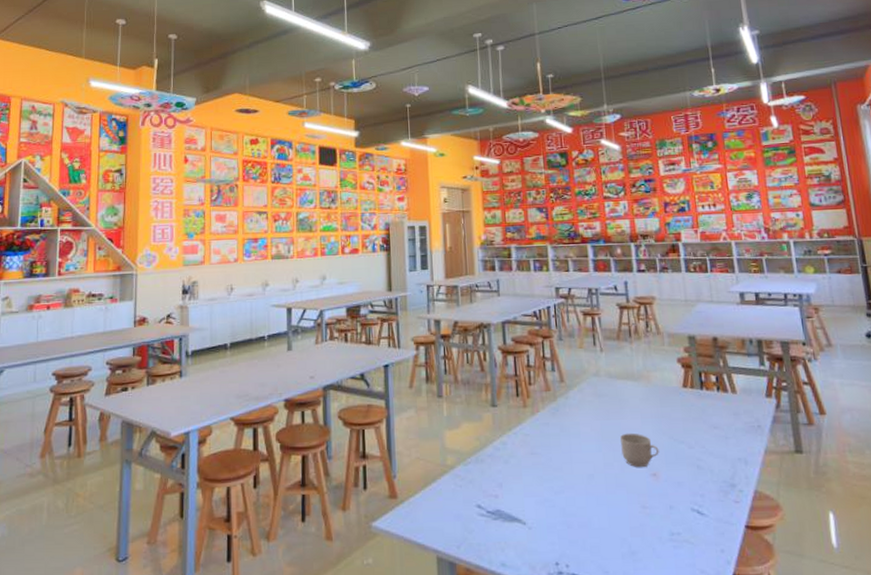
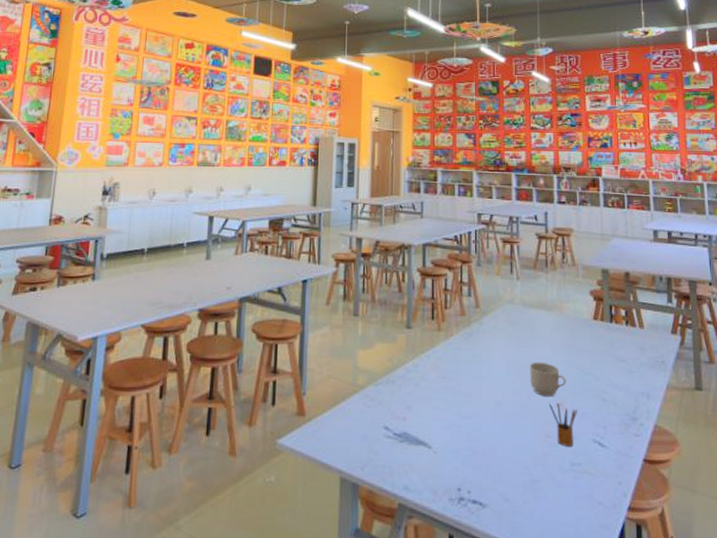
pencil box: none [643,473,674,516] -> present [549,403,578,446]

